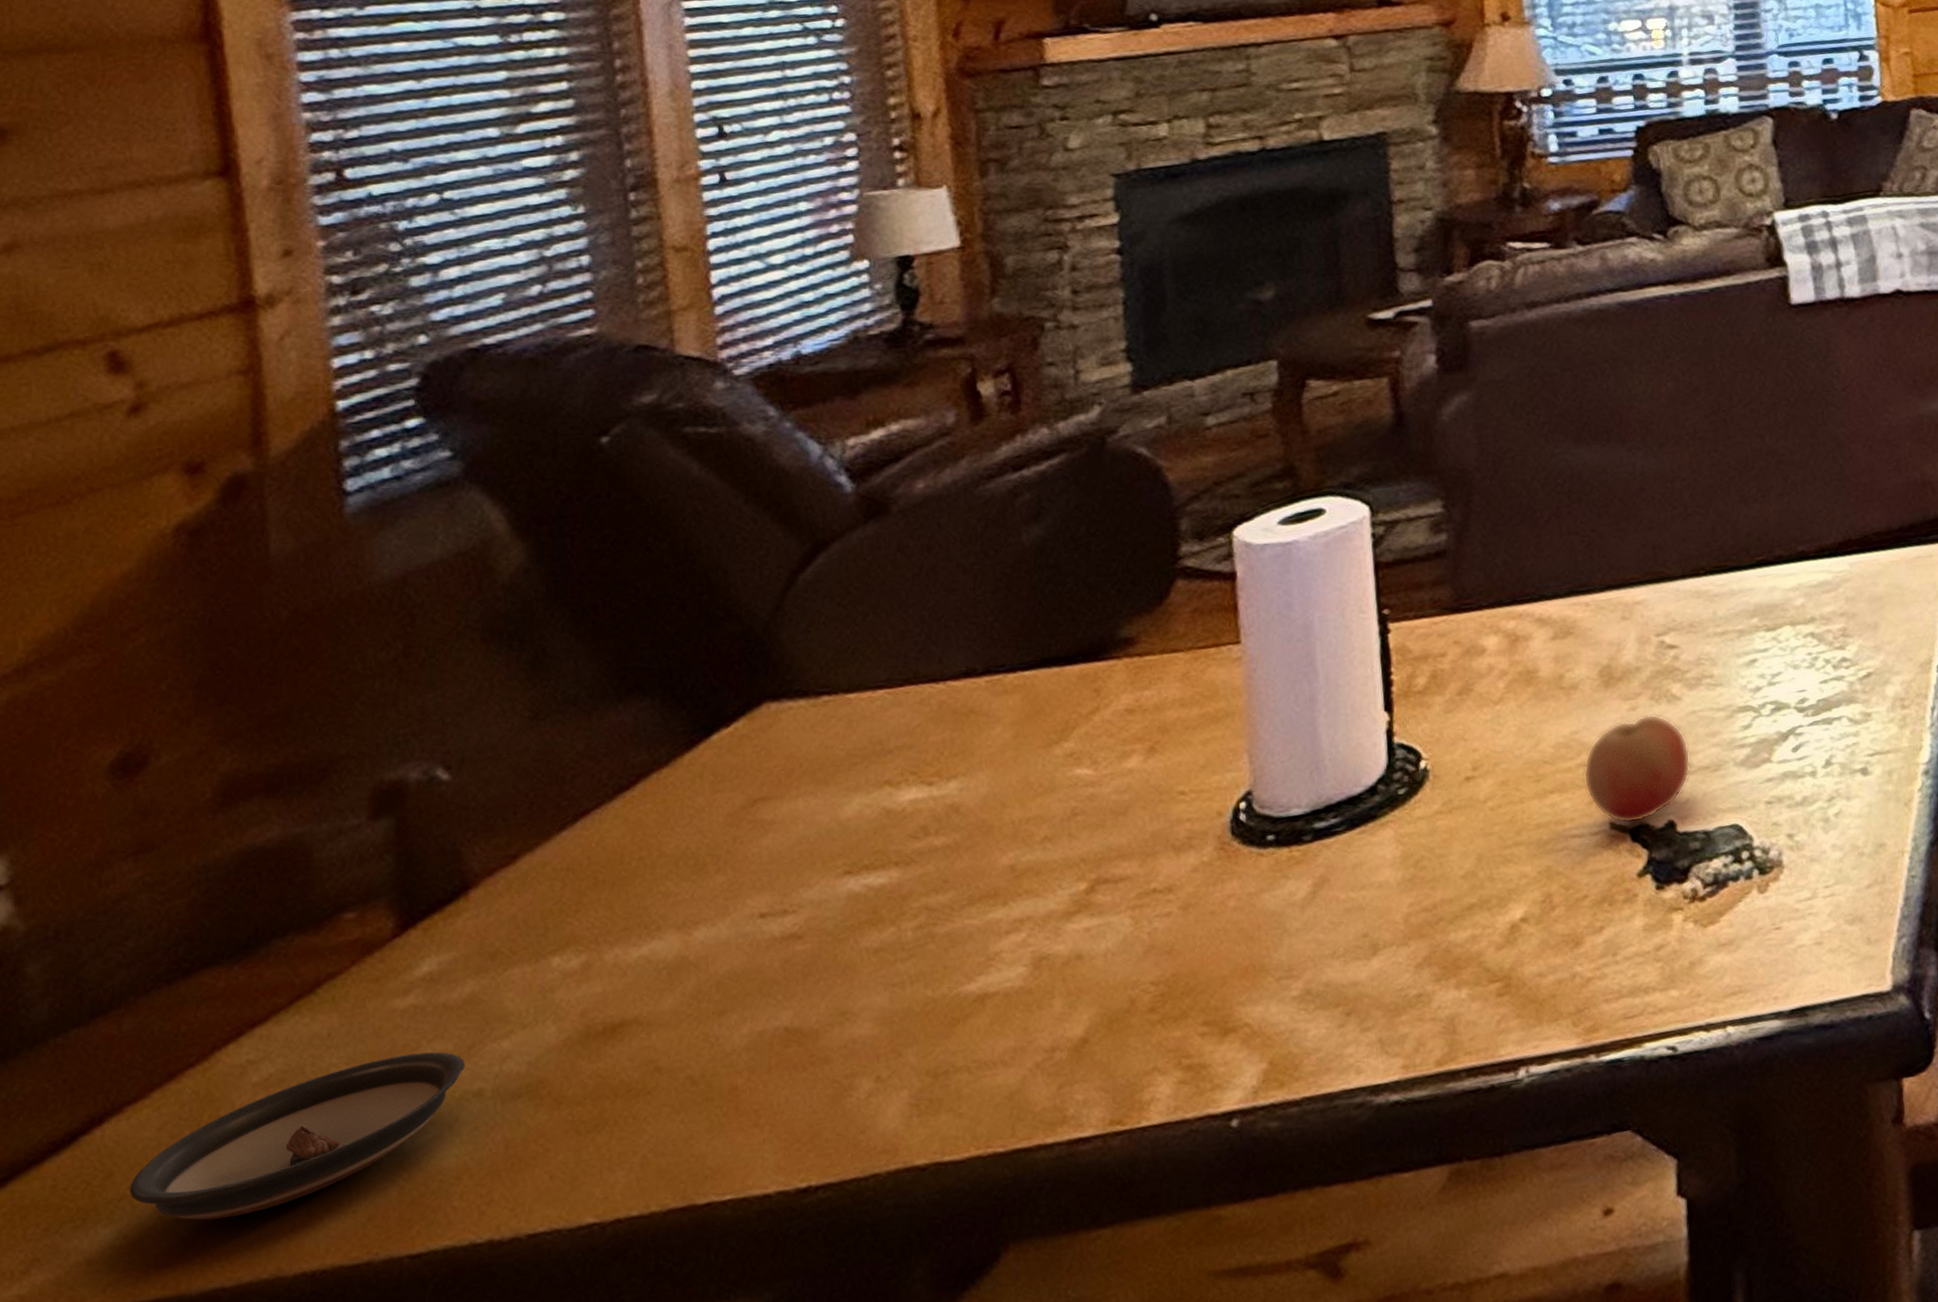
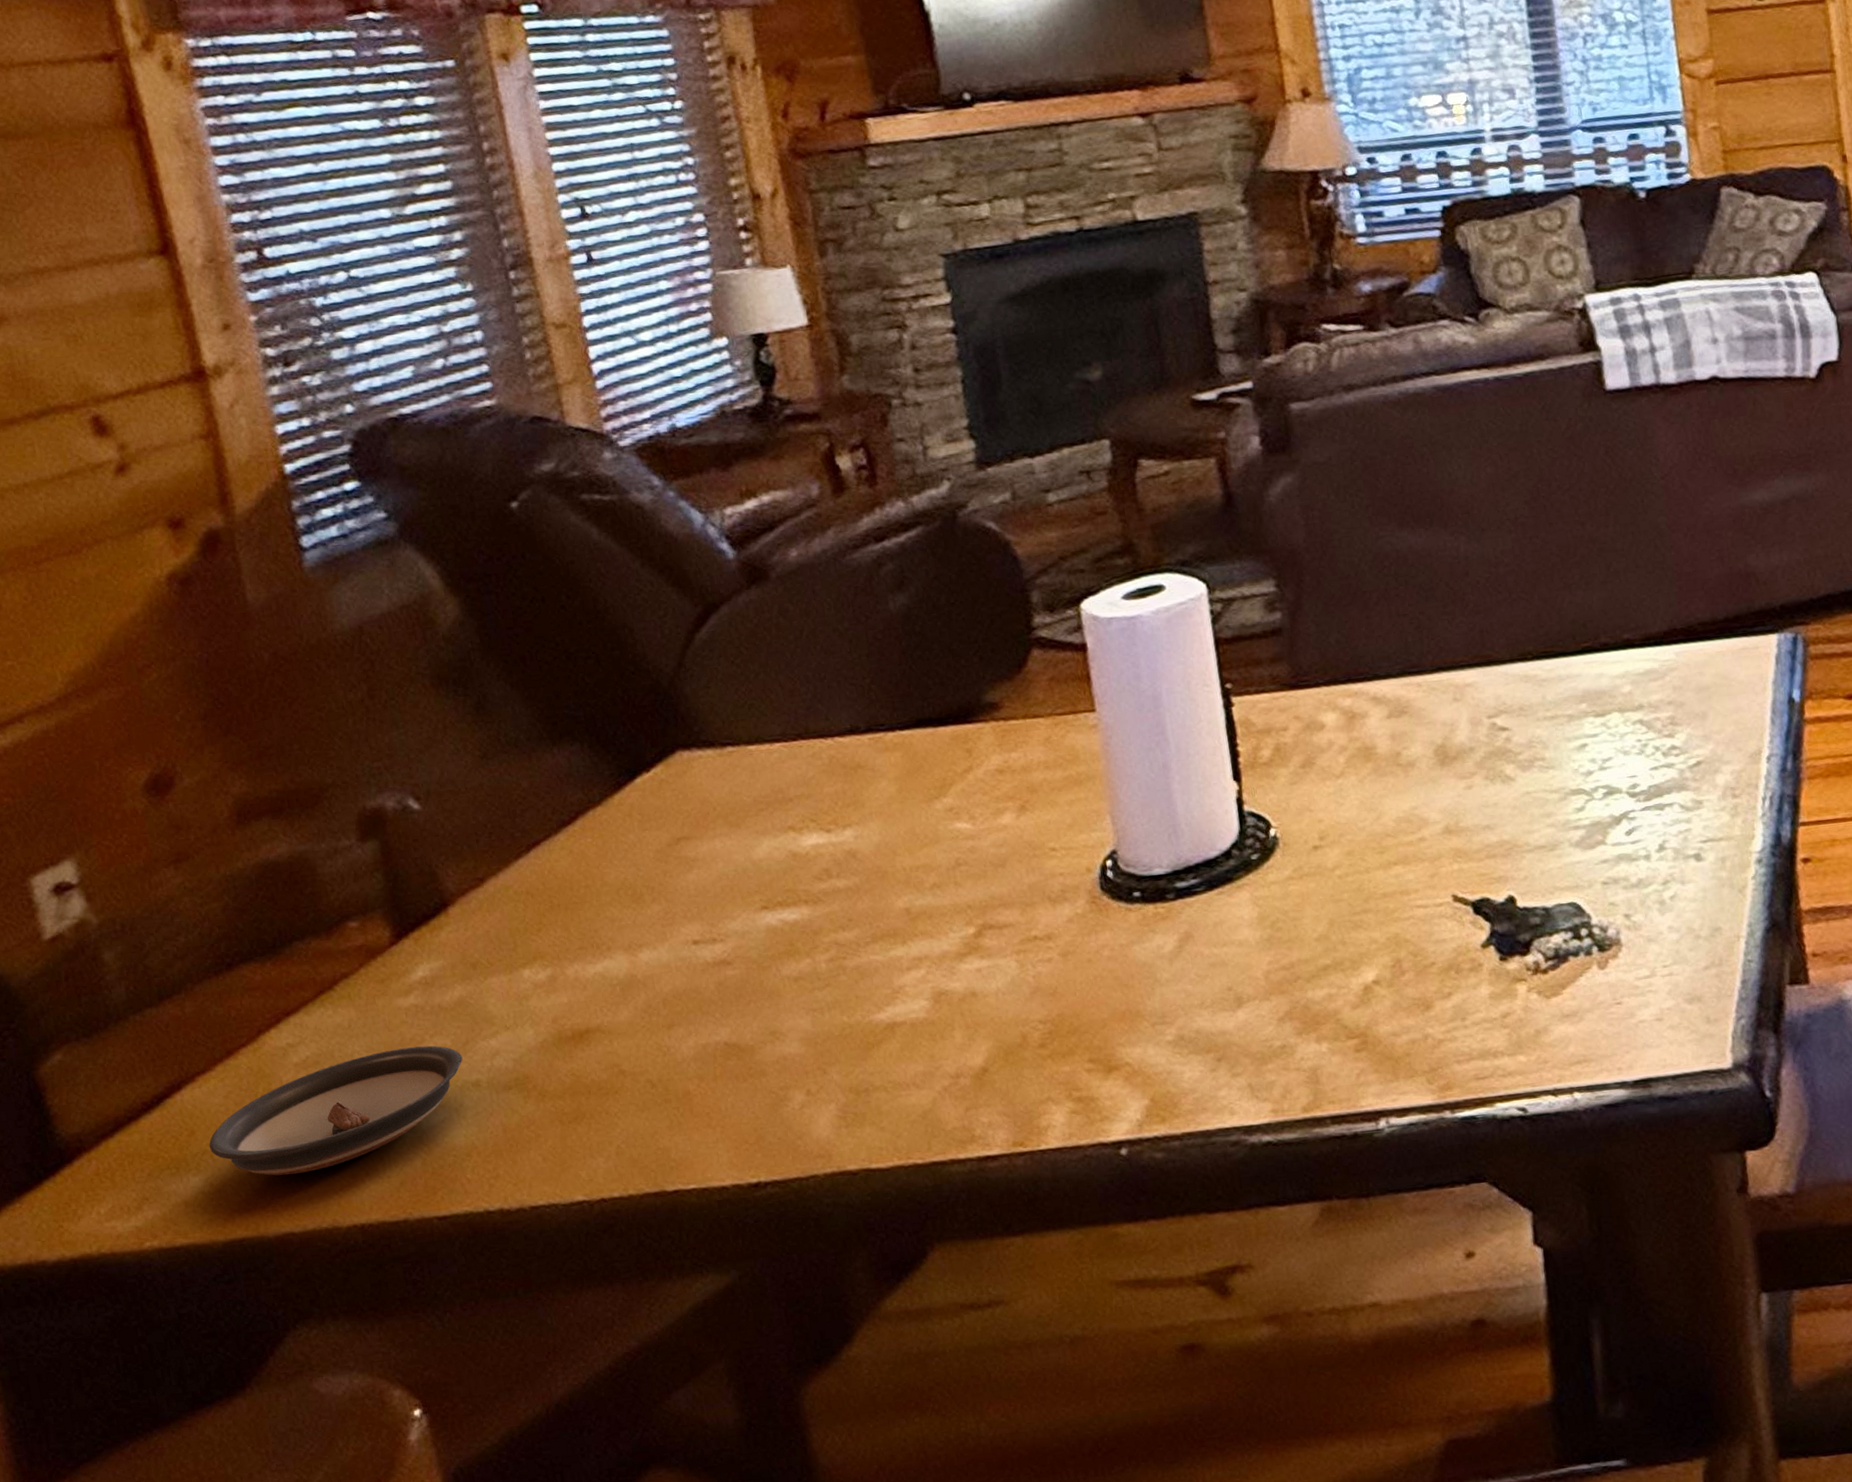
fruit: present [1583,714,1691,824] -> none [1424,793,1527,897]

